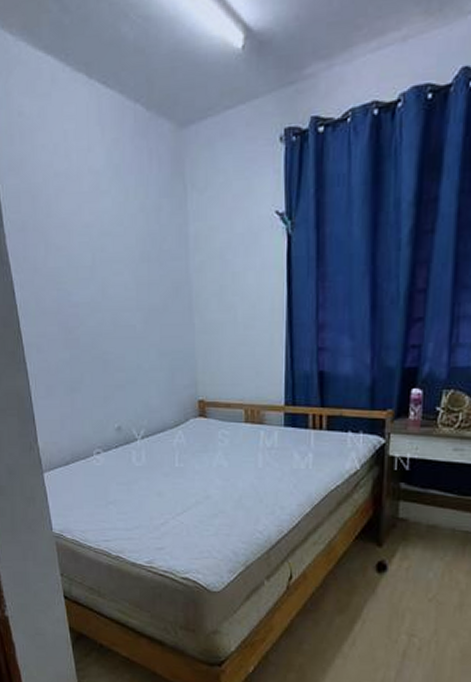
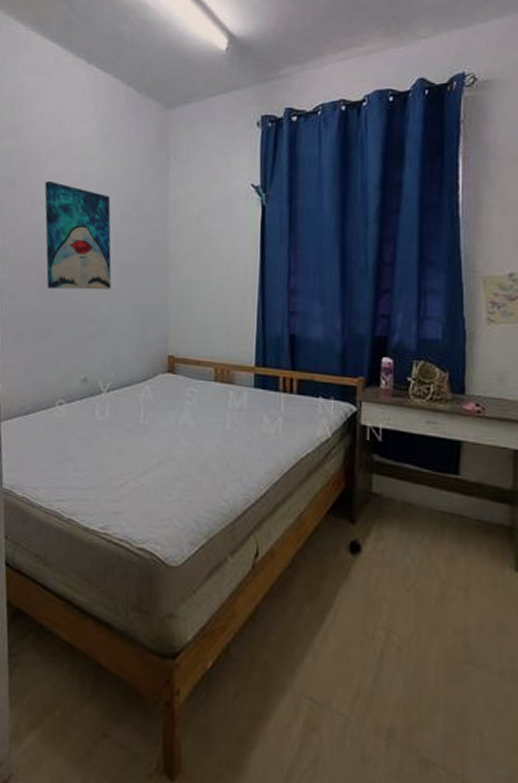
wall art: none [58,222,136,339] -> present [44,180,112,290]

